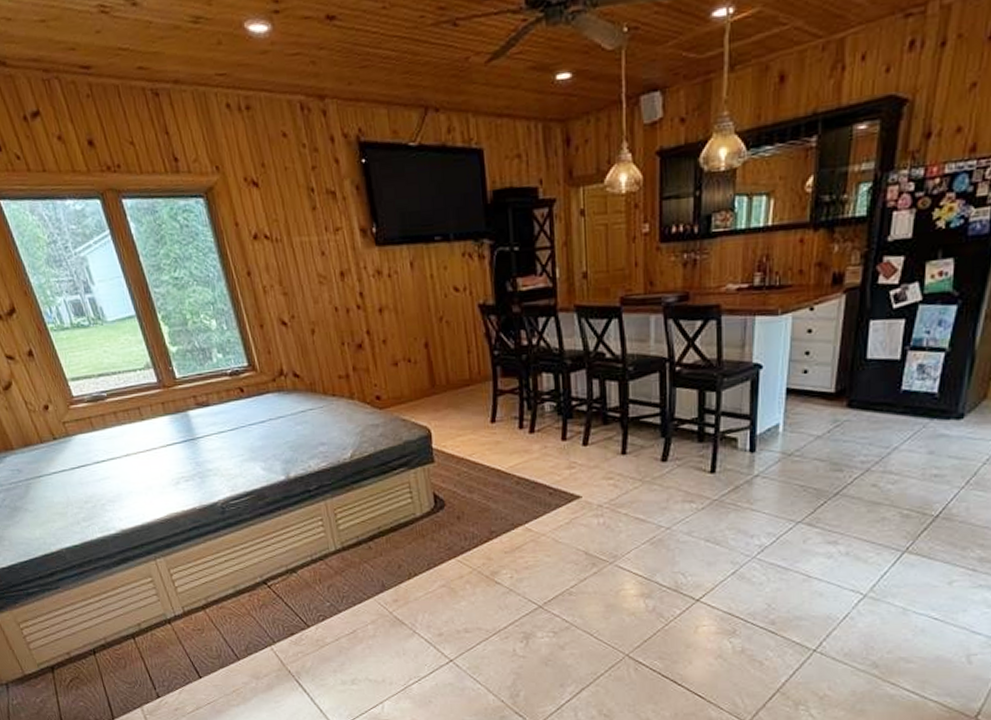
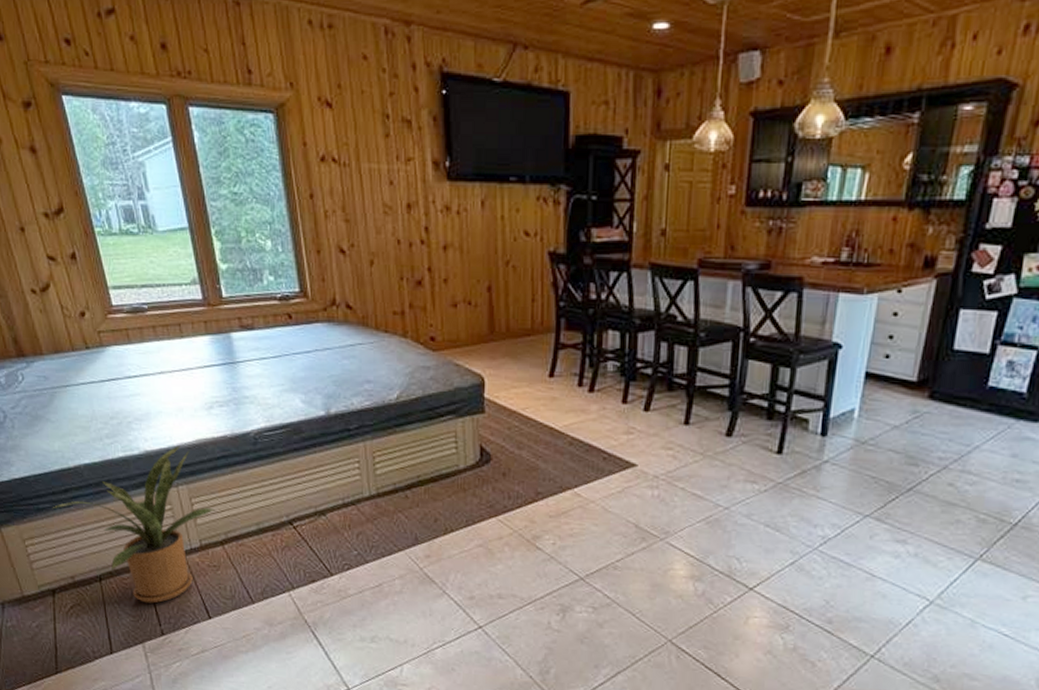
house plant: none [41,520,194,670] -> present [52,444,216,604]

